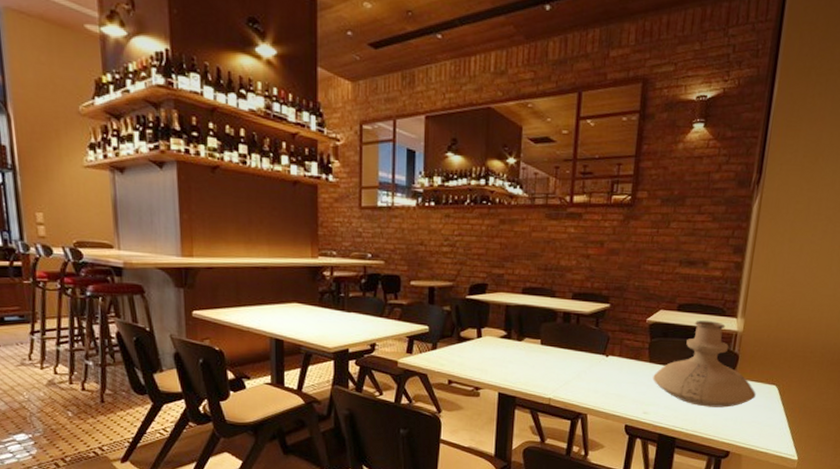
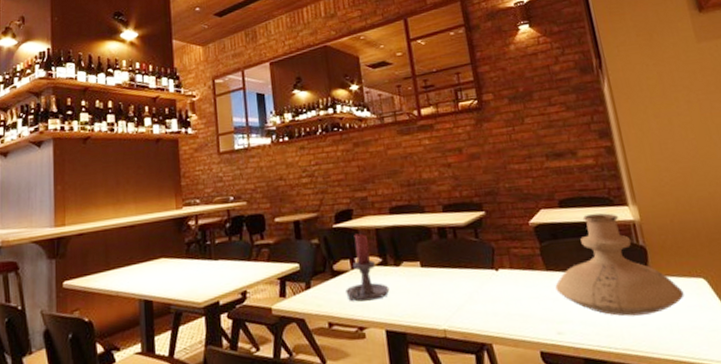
candle holder: none [468,307,509,367] -> present [346,233,390,301]

